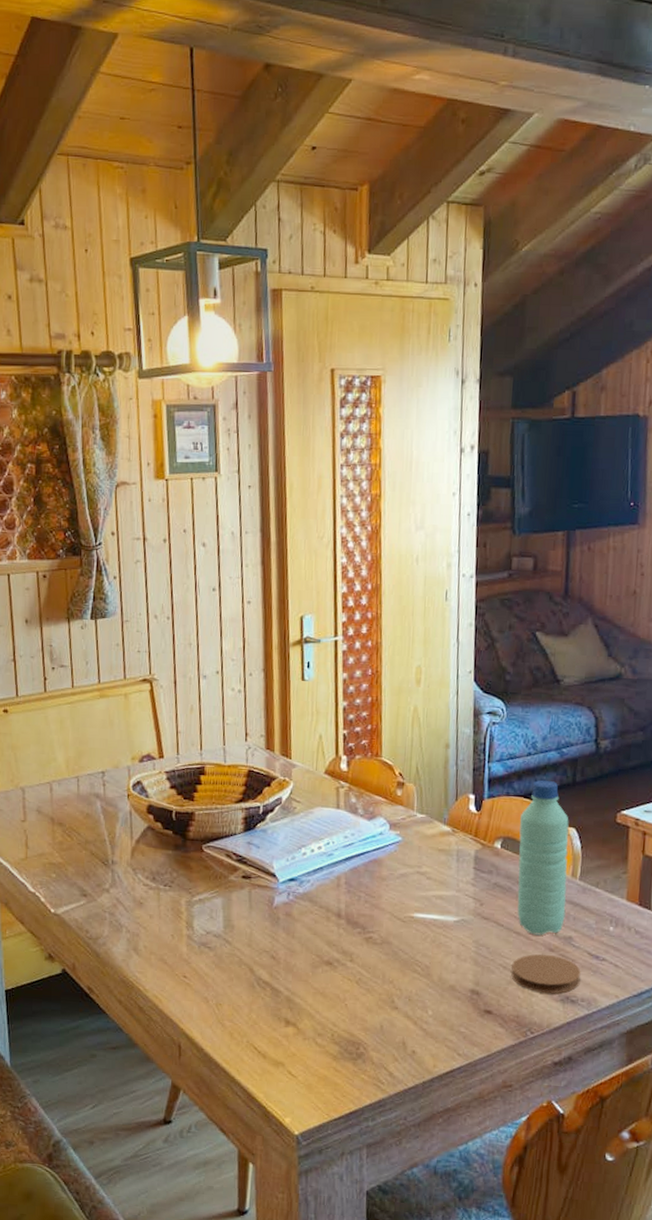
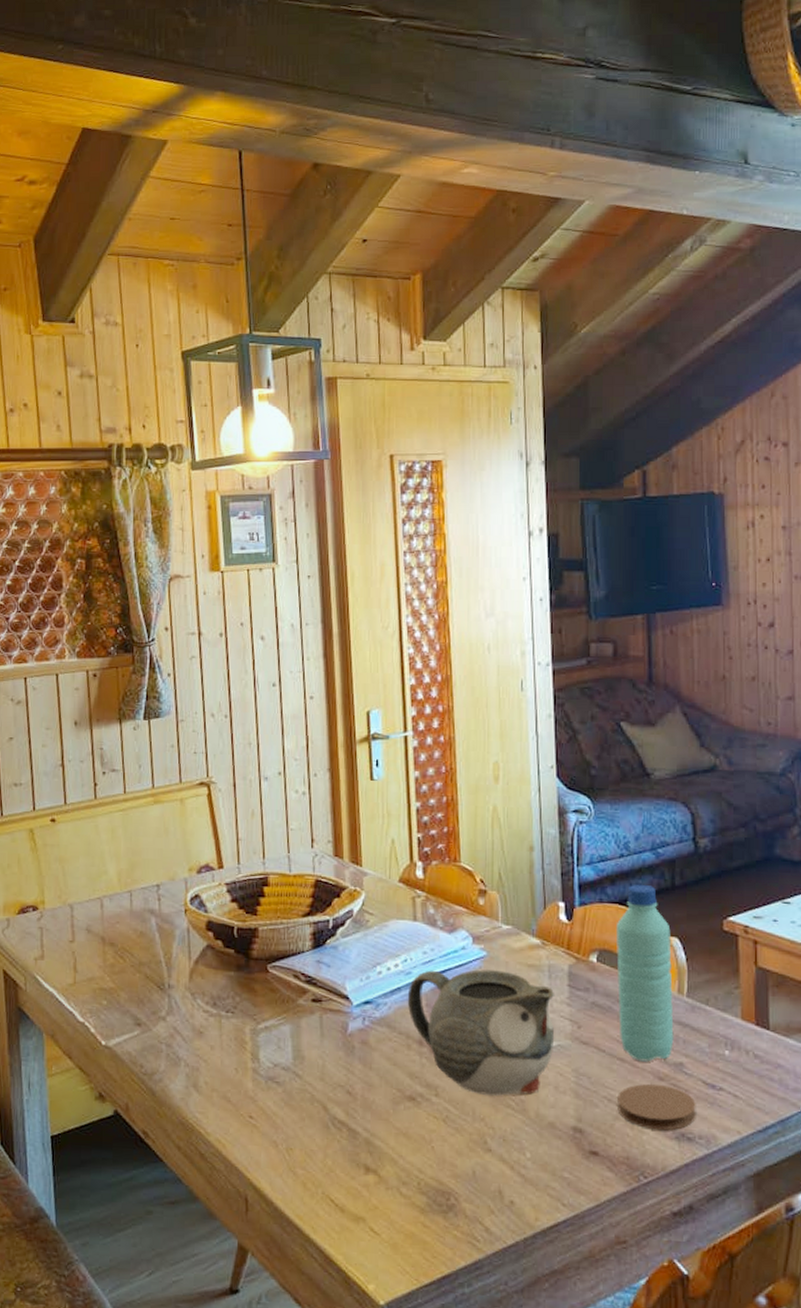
teapot: none [328,852,462,962] -> present [407,969,555,1096]

